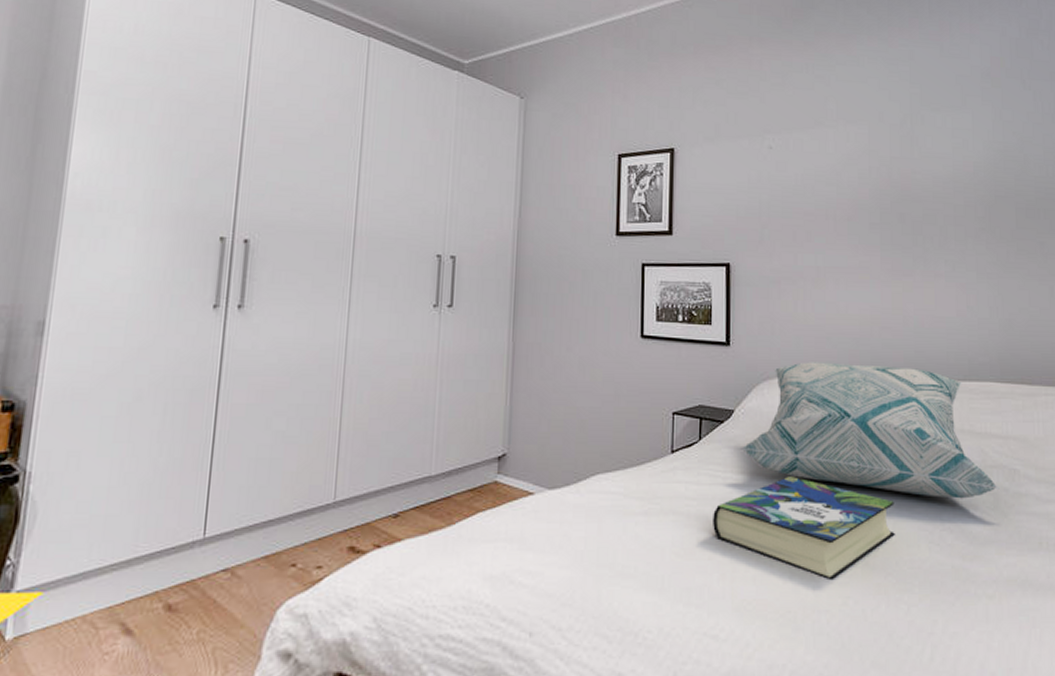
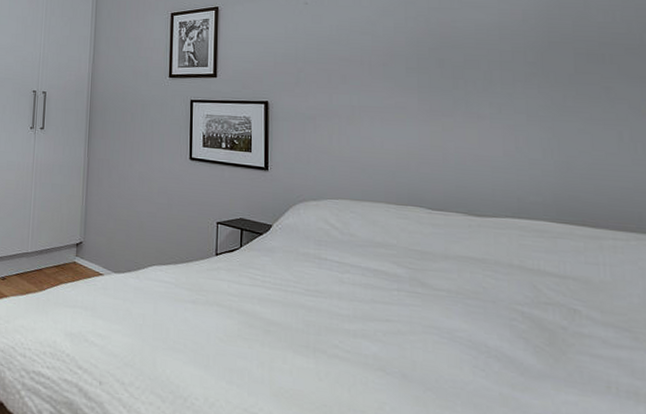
book: present [713,477,895,581] -> none [253,287,435,385]
decorative pillow: present [741,362,1000,499] -> none [278,189,556,331]

